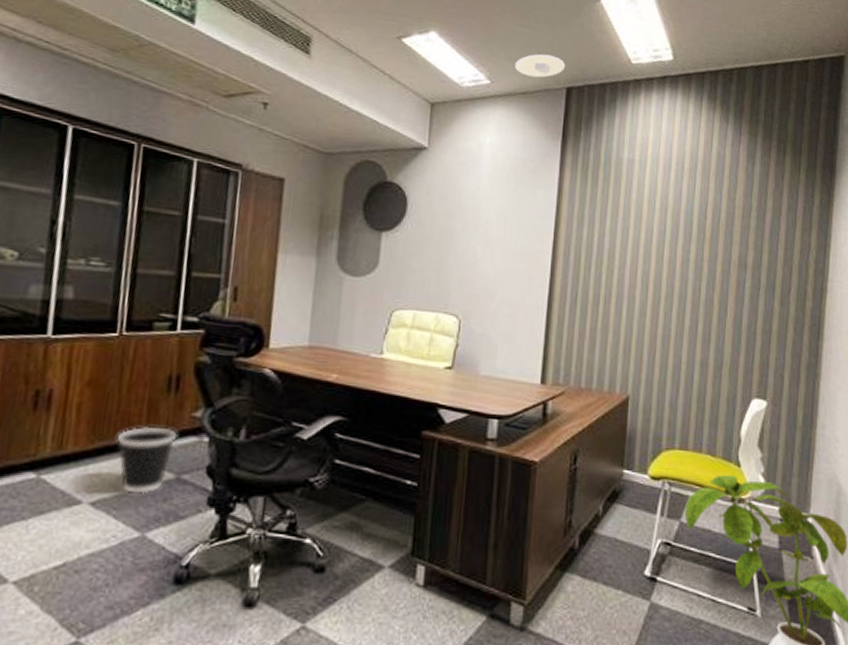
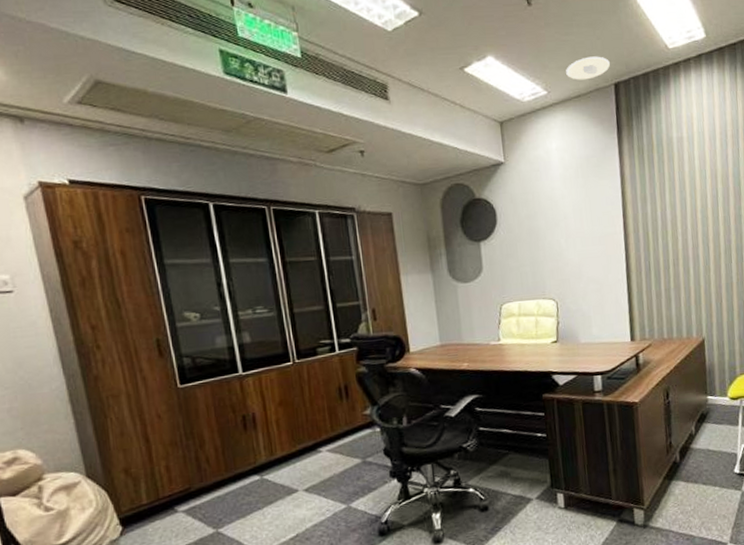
wastebasket: present [116,426,177,494] -> none [311,426,356,479]

